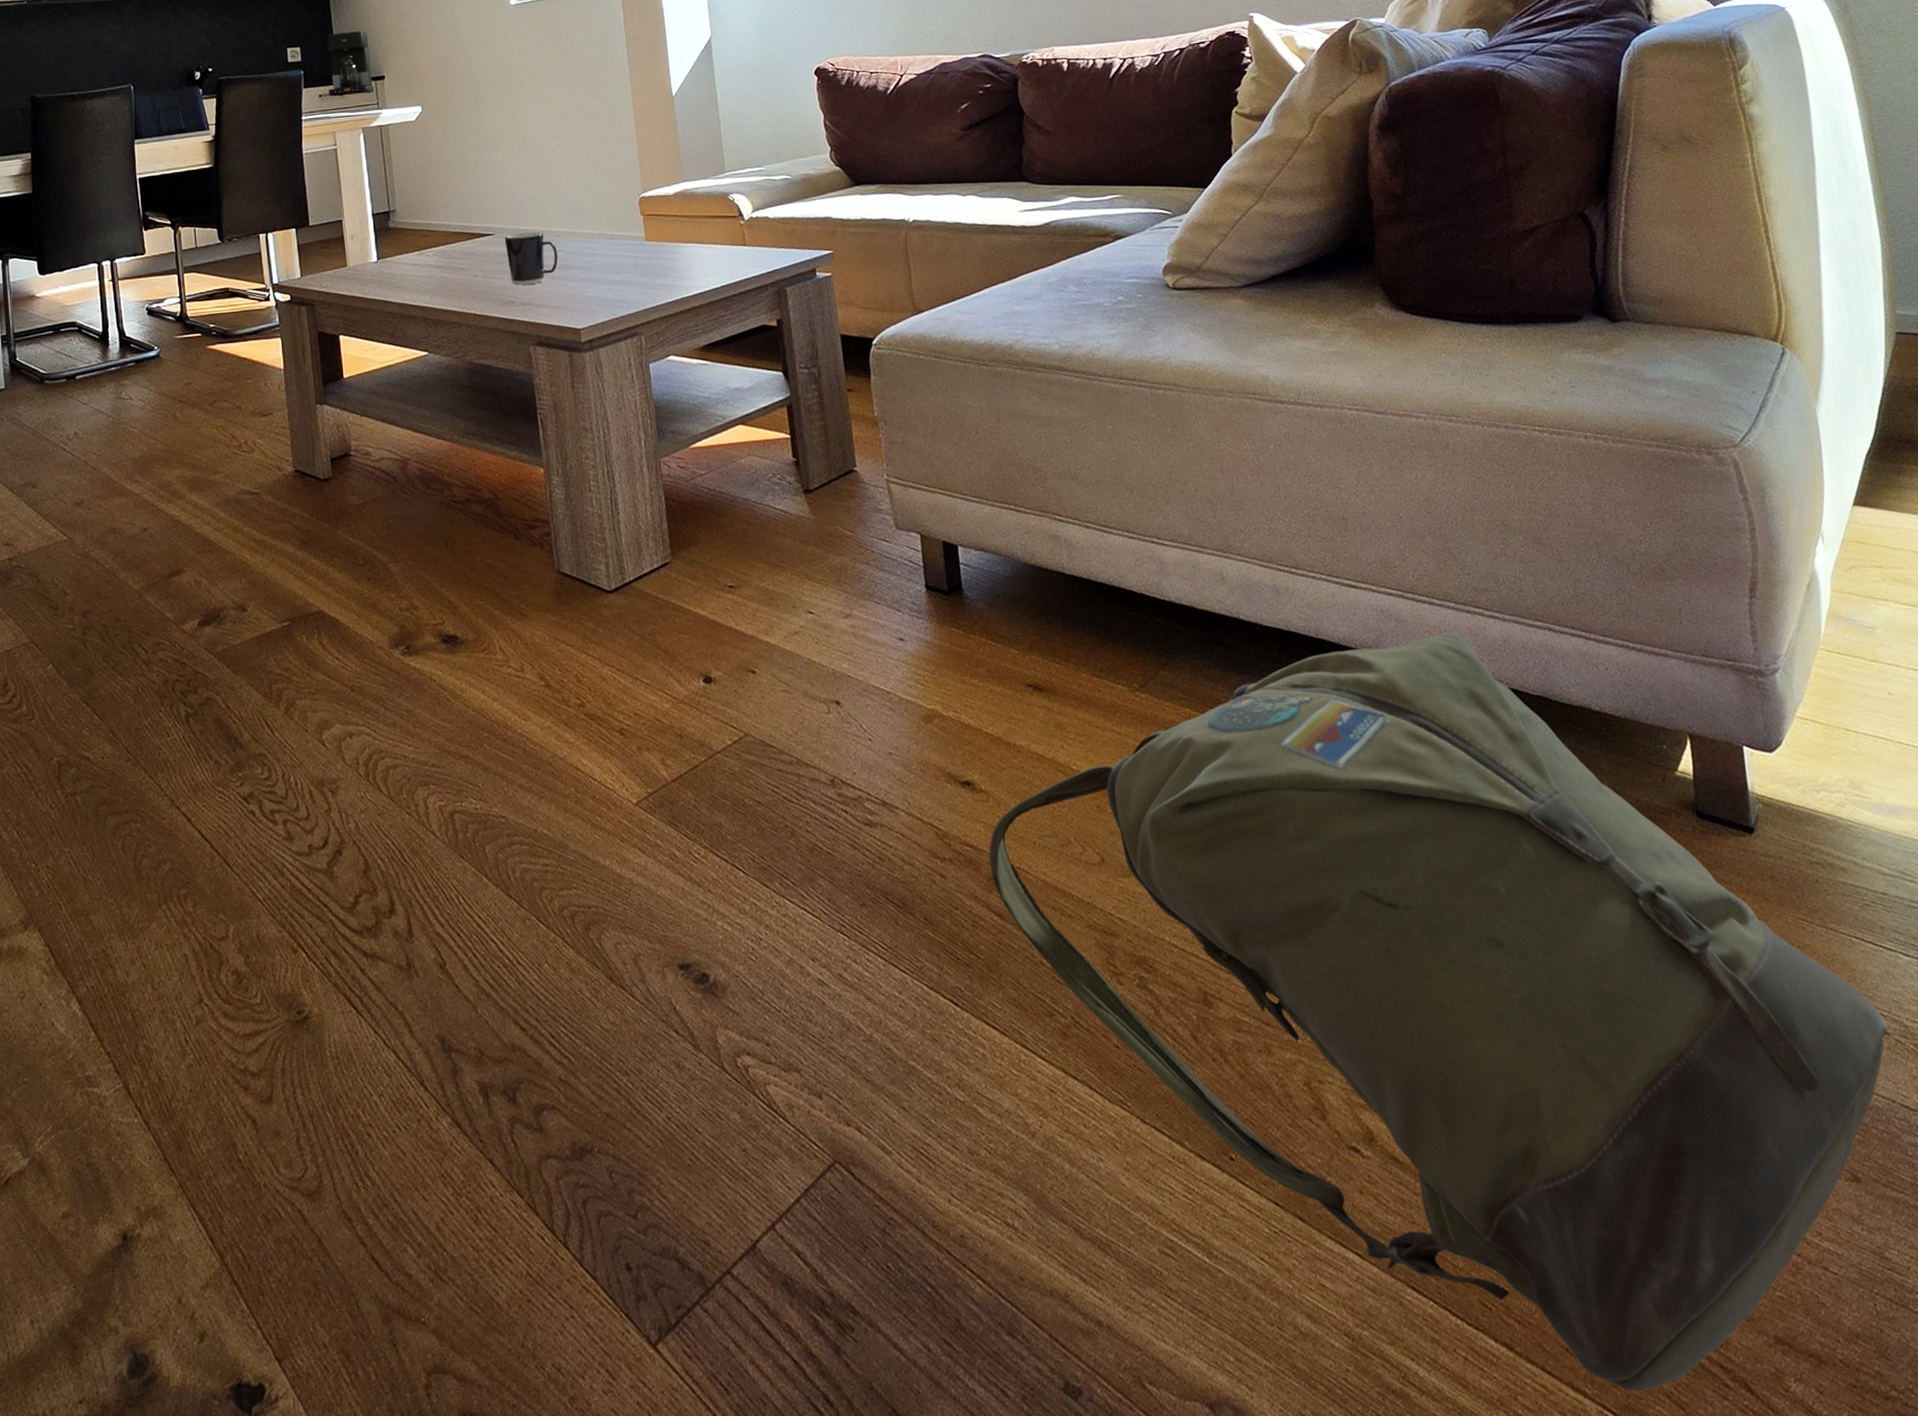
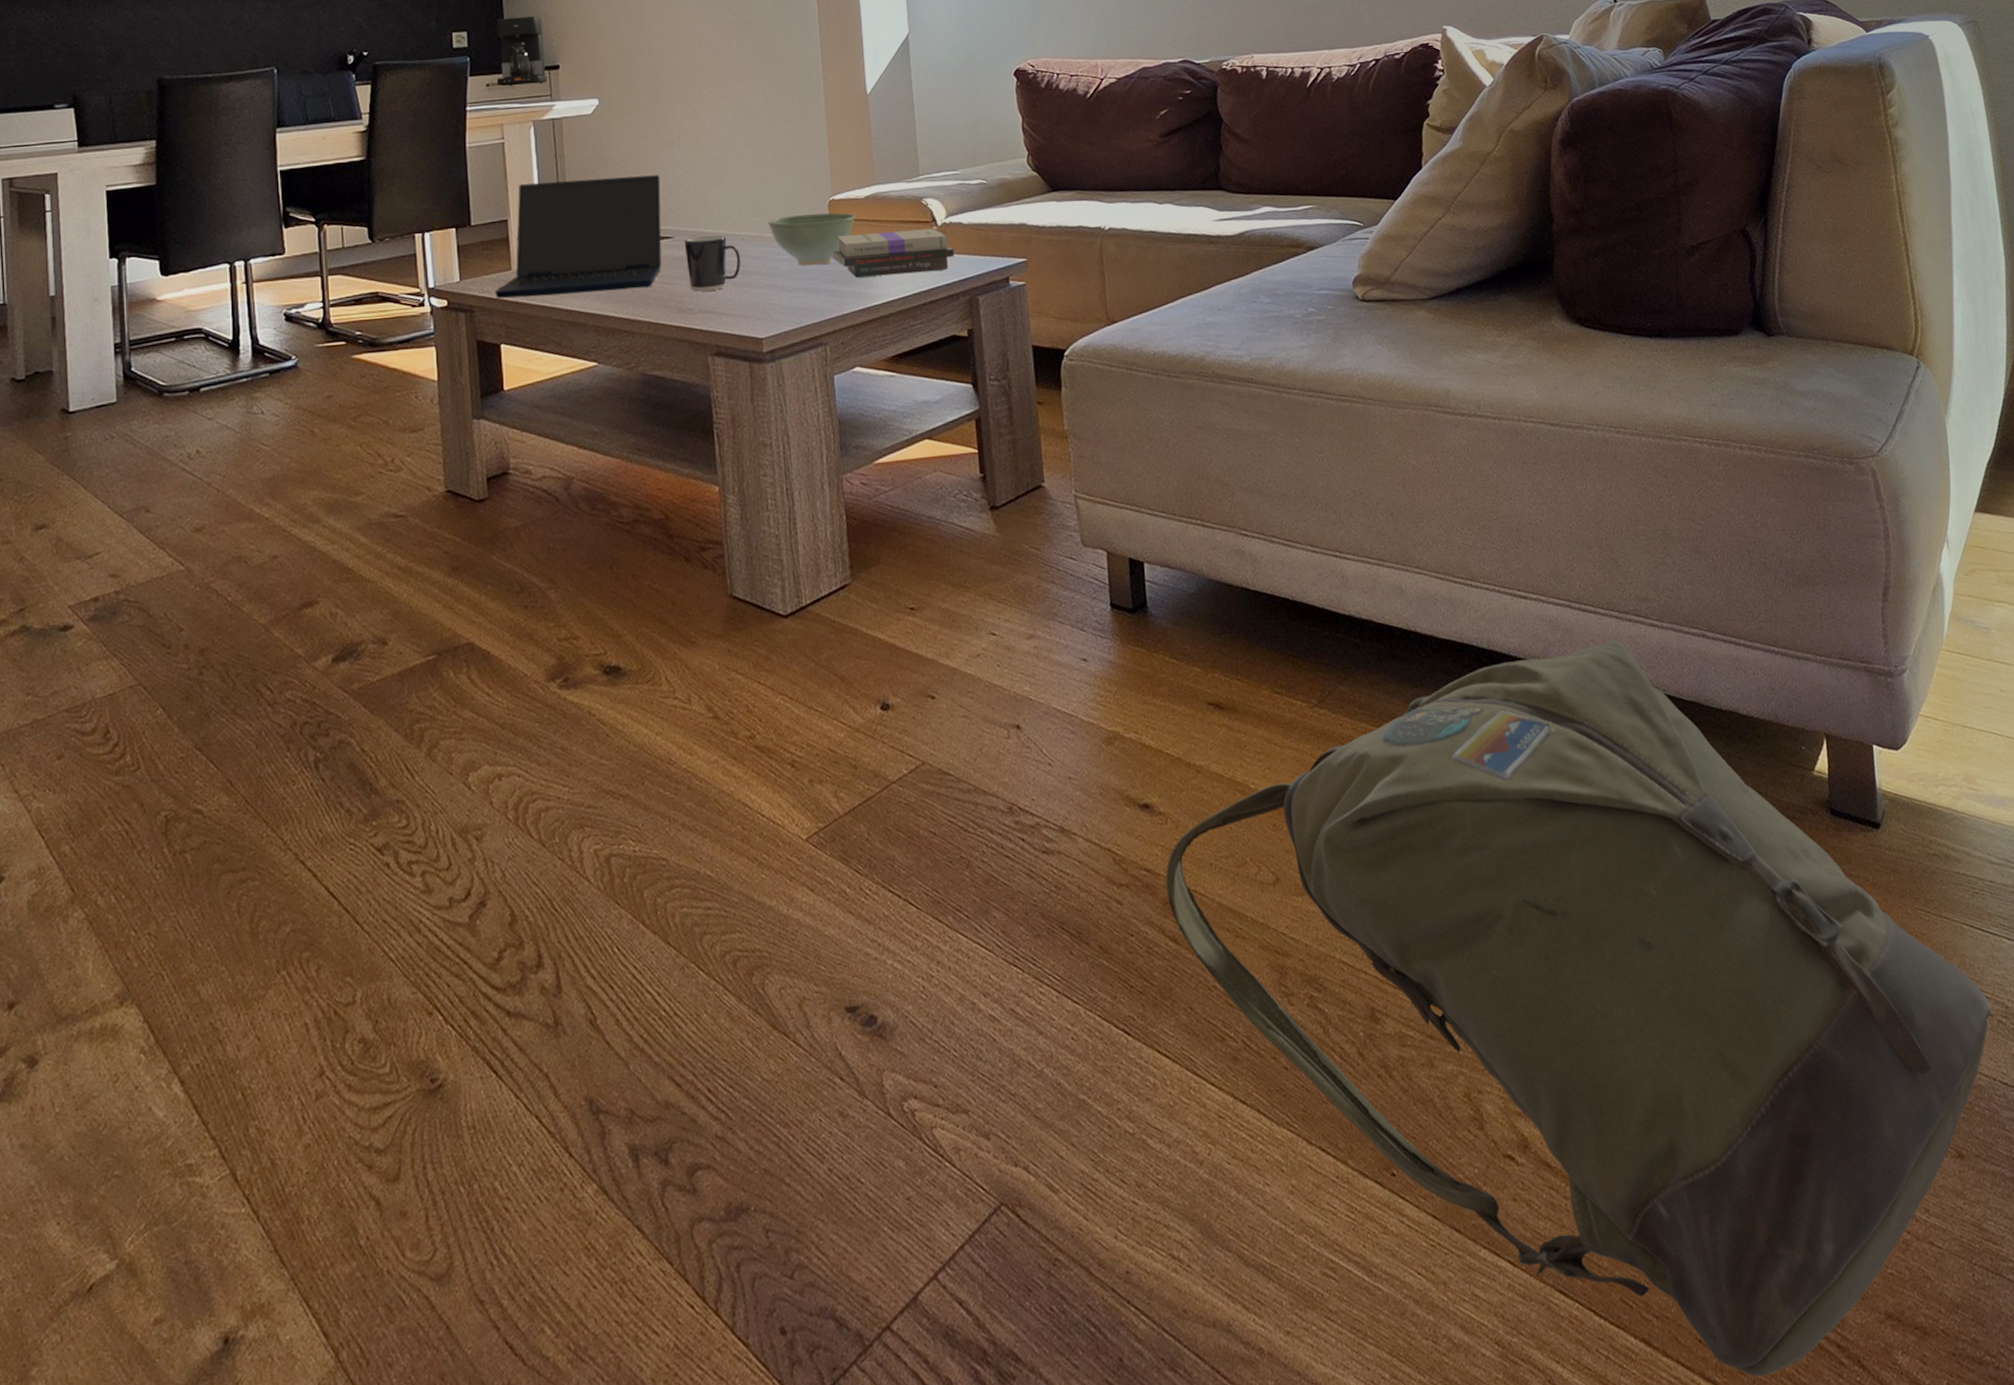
laptop: none [332,176,485,293] -> present [494,175,662,298]
bowl: none [581,209,666,260] -> present [767,212,856,266]
books: none [643,222,762,271] -> present [831,228,954,278]

